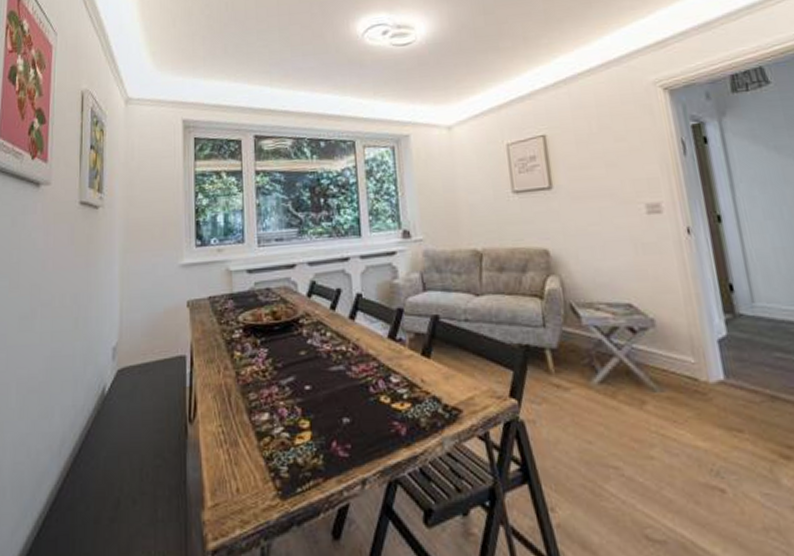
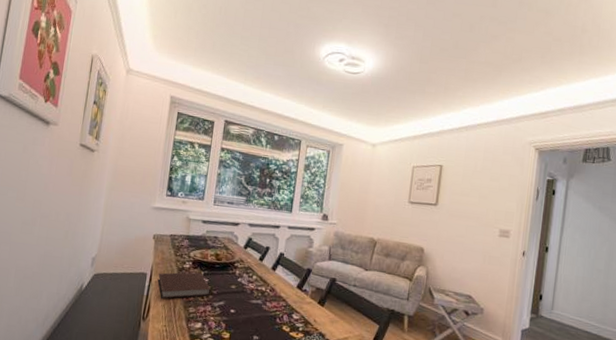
notebook: none [201,341,275,389] -> present [157,272,212,300]

